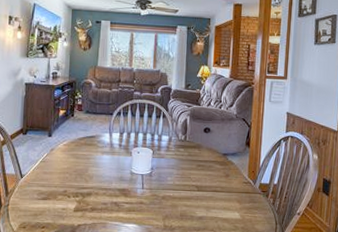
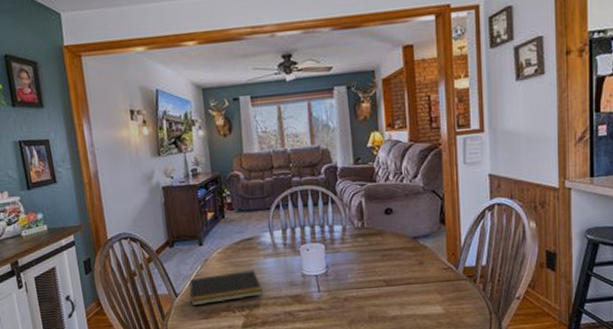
notepad: none [33,163,96,188] -> present [189,270,262,306]

